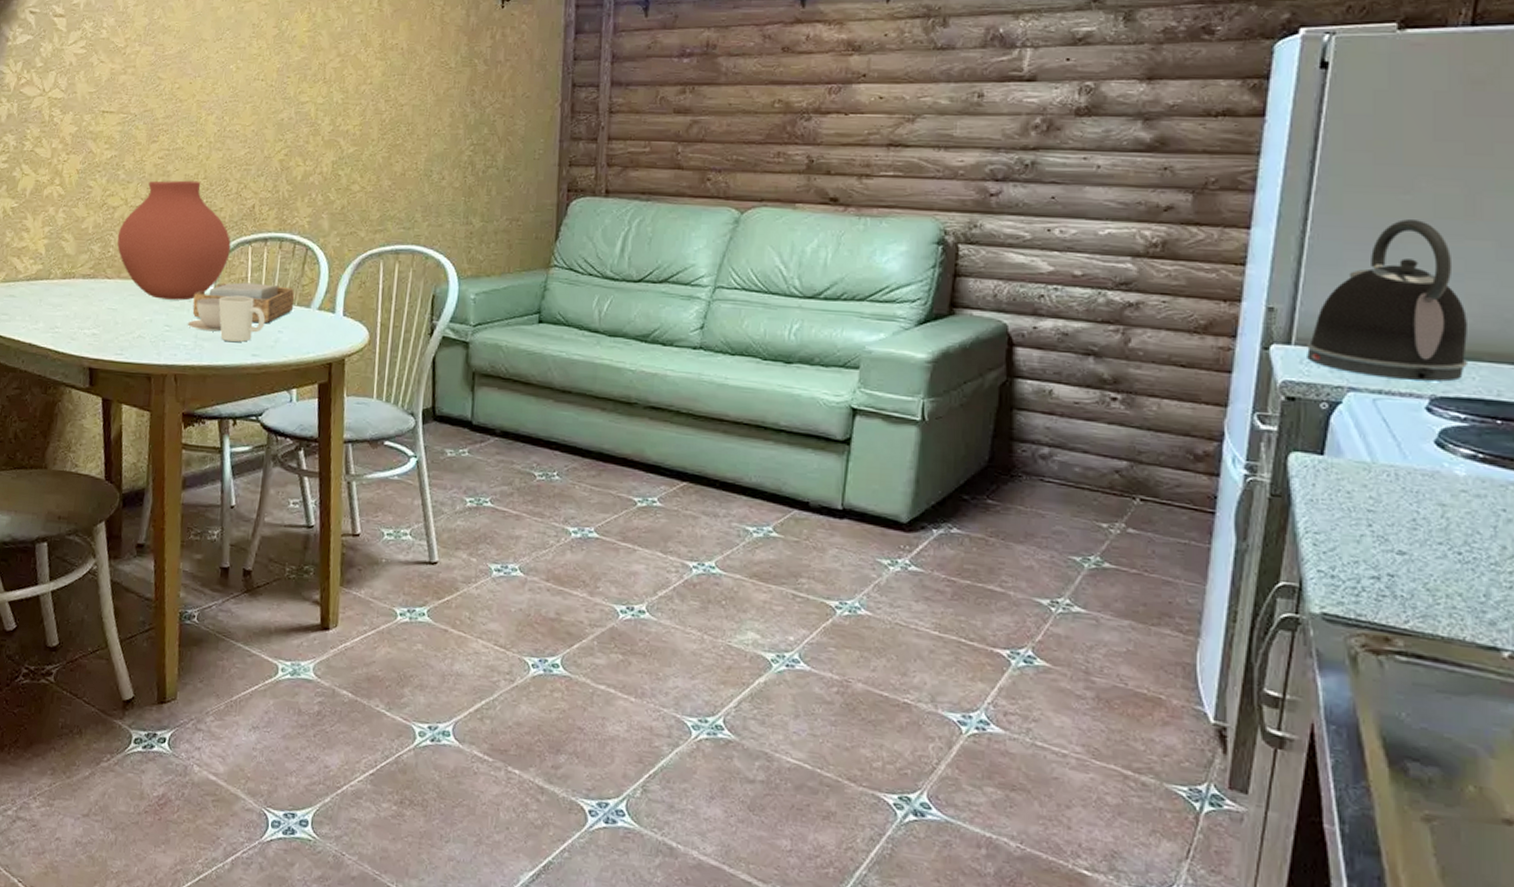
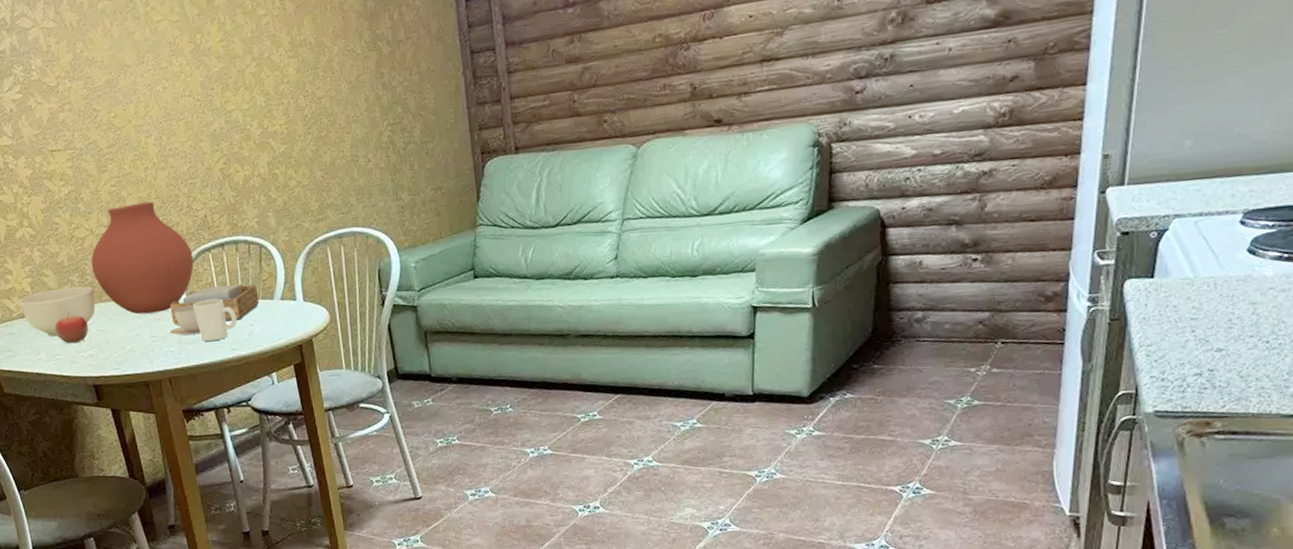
bowl: none [28,256,114,306] -> present [18,286,96,336]
fruit: none [60,283,99,318] -> present [54,312,88,344]
kettle: present [1307,219,1467,382] -> none [1138,51,1275,202]

